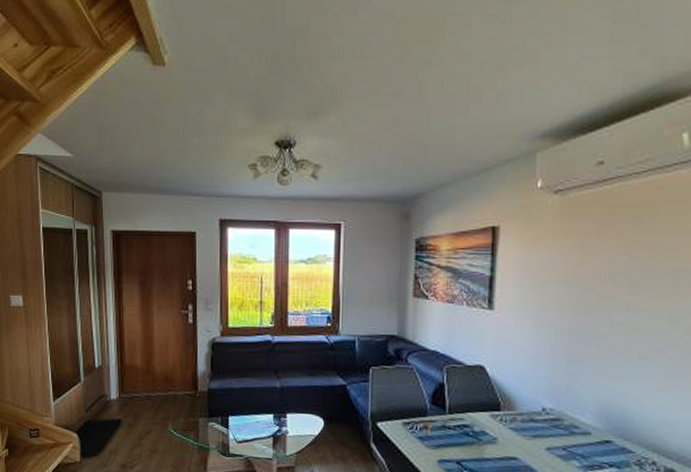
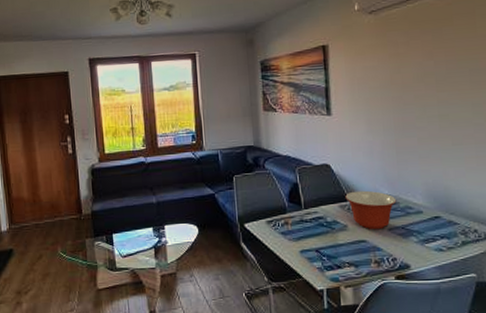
mixing bowl: none [499,400,561,448] -> present [345,190,397,230]

